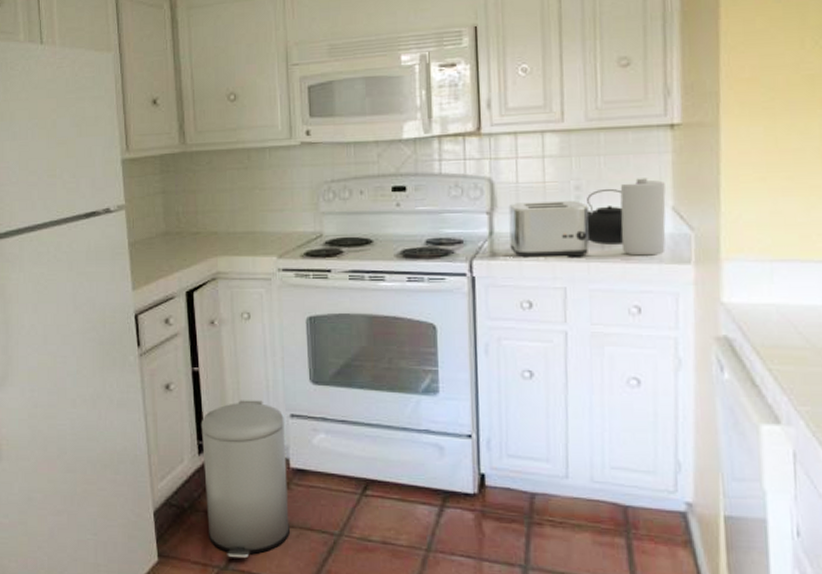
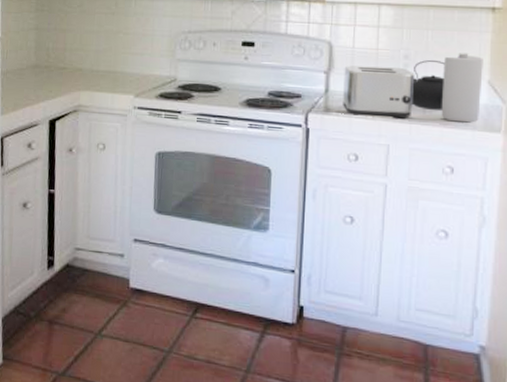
pedal bin: present [201,400,290,559] -> none [50,222,128,367]

